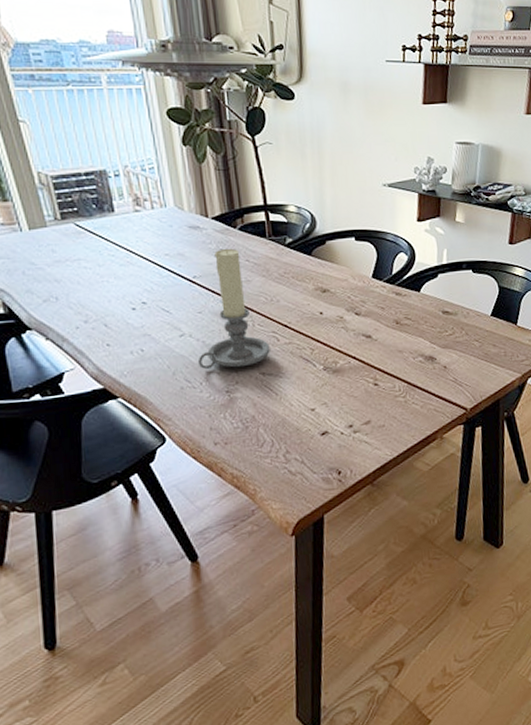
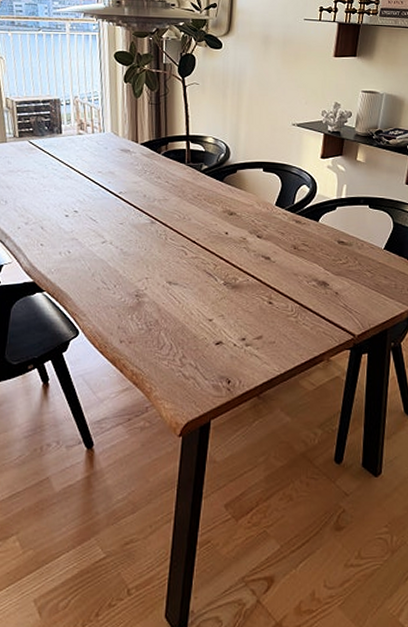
candle holder: present [197,248,270,369] -> none [114,170,178,275]

